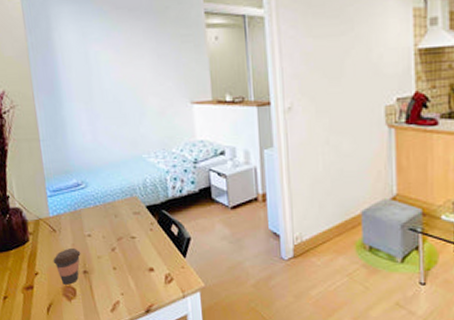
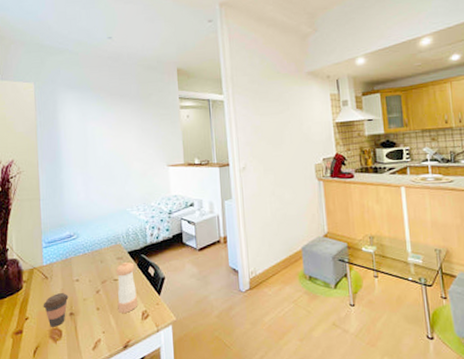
pepper shaker: none [132,217,161,275] -> present [116,261,138,313]

